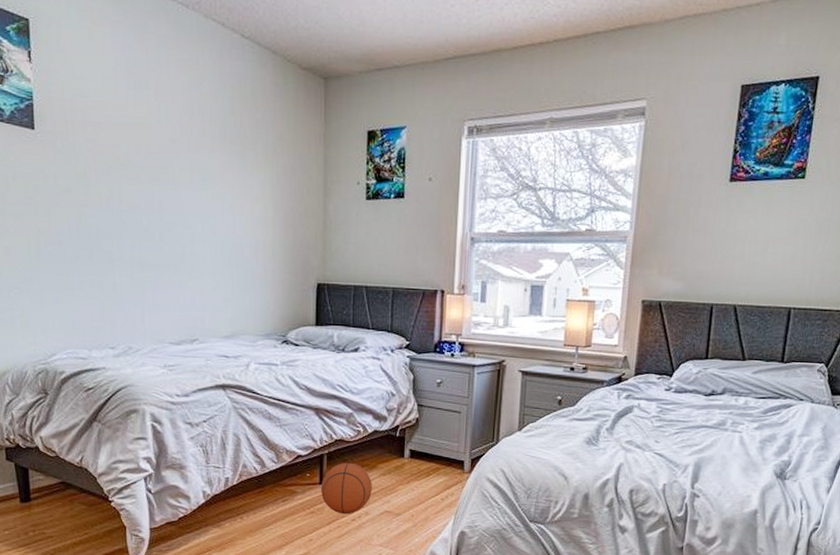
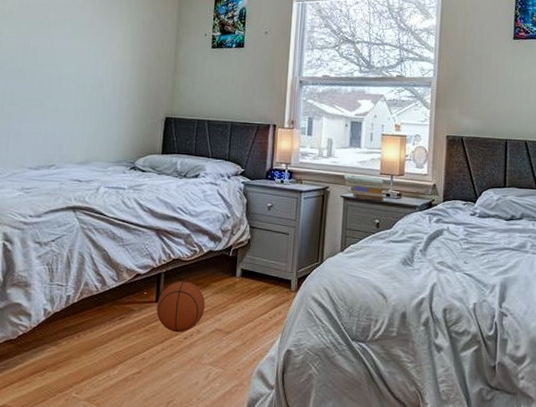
books: none [522,346,567,376] -> present [343,174,384,202]

